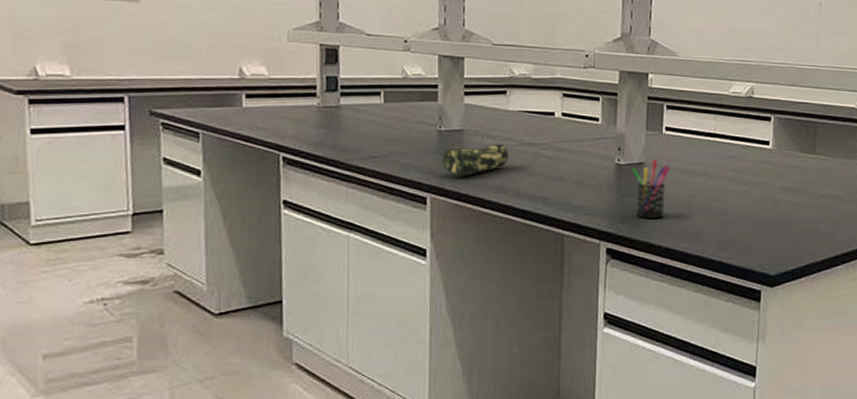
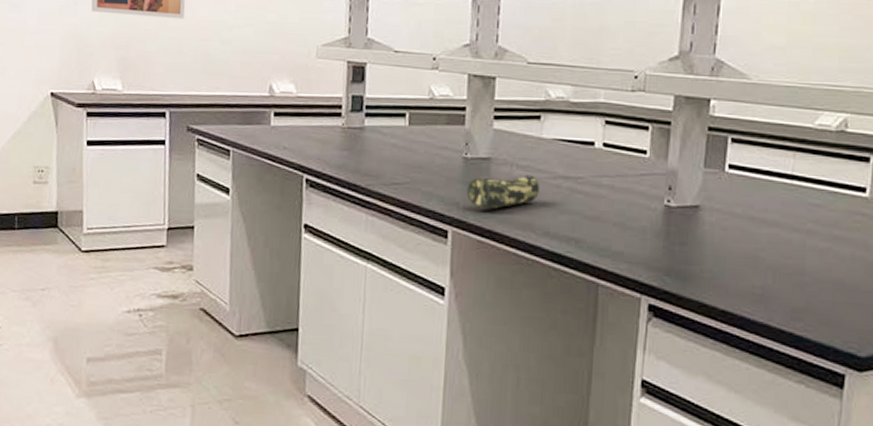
pen holder: present [631,159,669,218] -> none [683,202,732,274]

